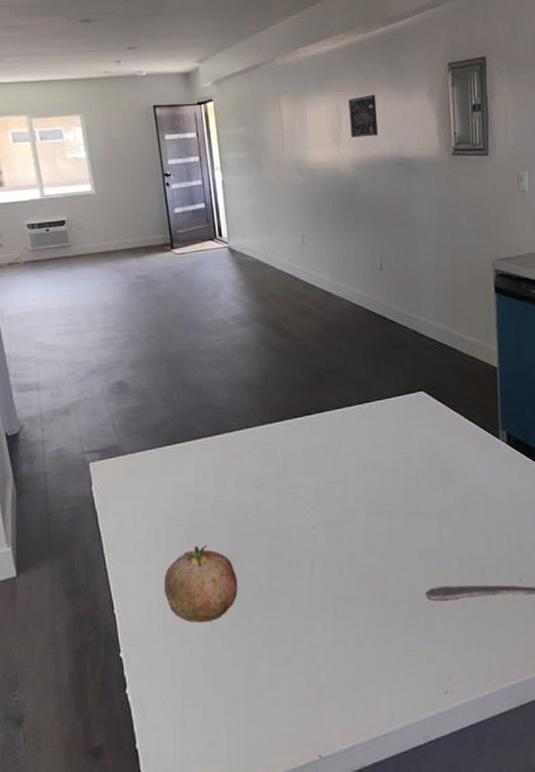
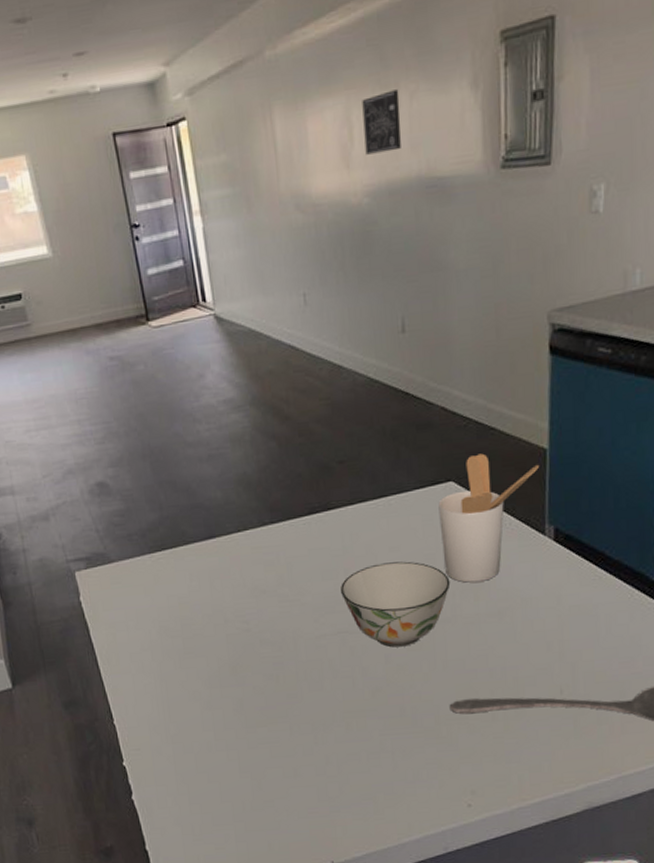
fruit: present [164,545,238,623] -> none [163,656,242,734]
soup bowl: none [330,459,424,538] -> present [341,561,451,648]
utensil holder: none [412,369,491,479] -> present [438,453,539,583]

